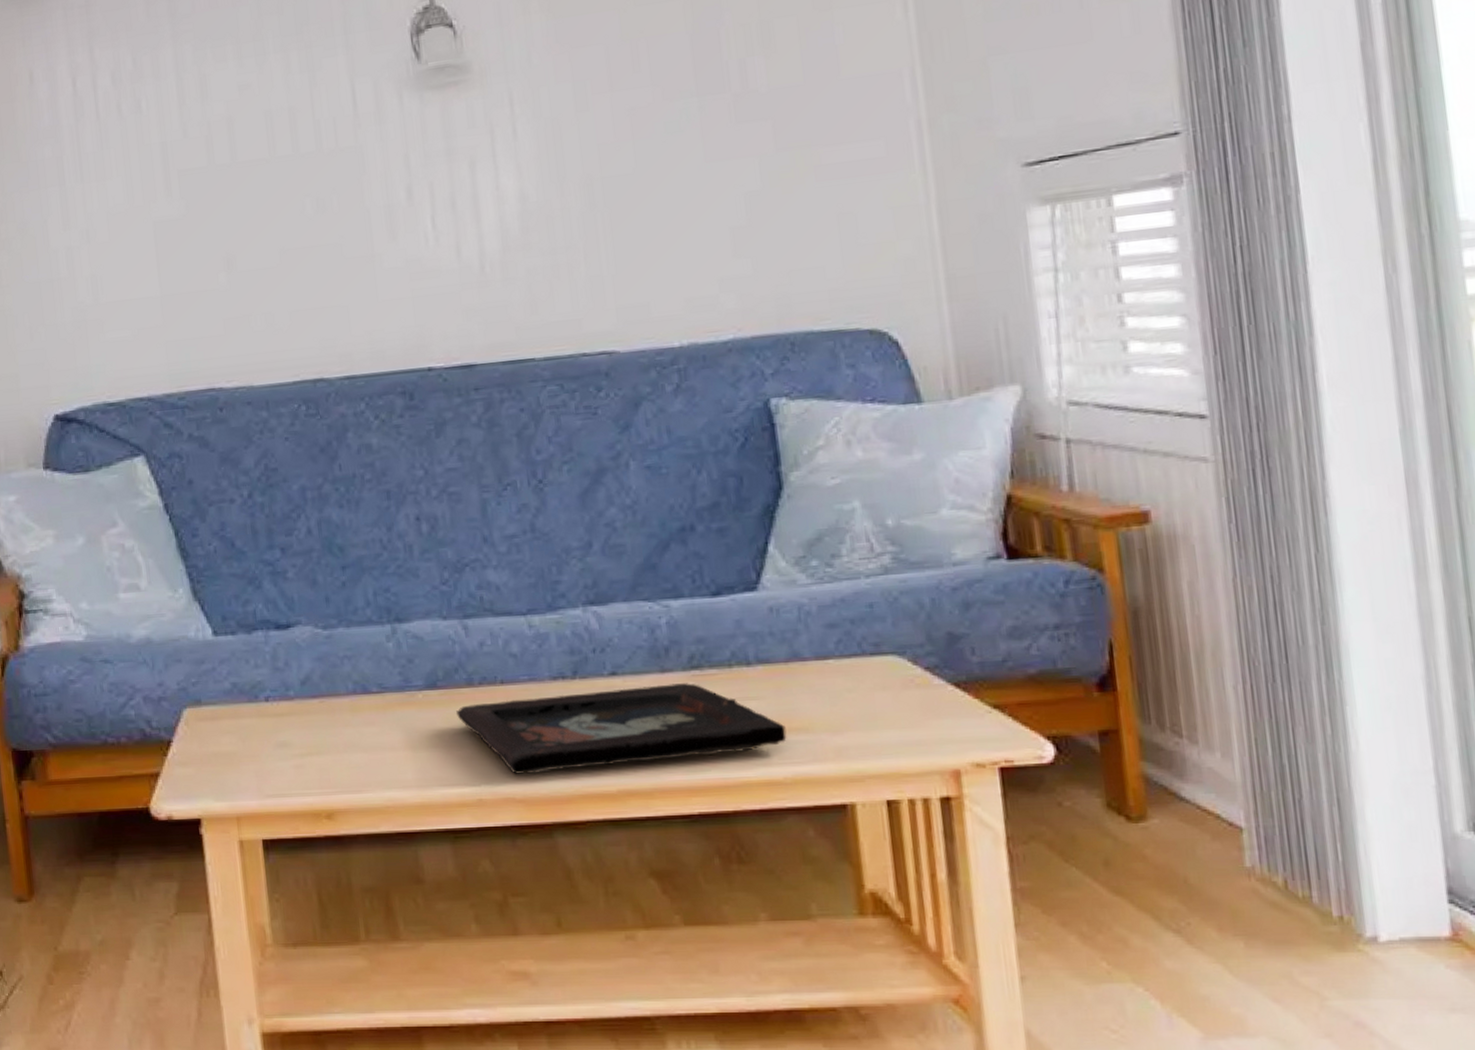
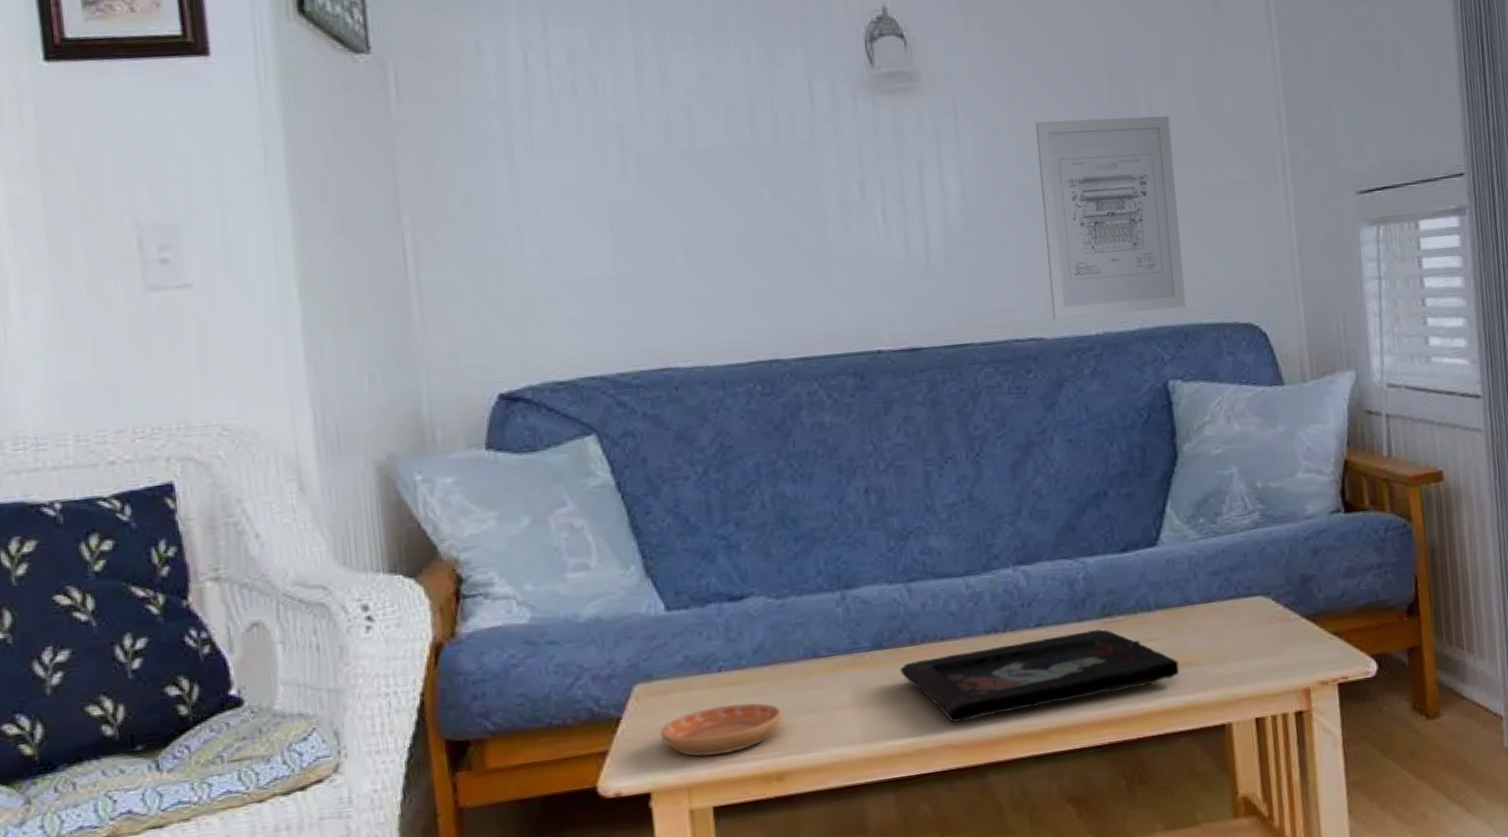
saucer: none [210,735,331,788] -> present [660,703,782,757]
wall art: none [604,89,793,330] -> present [1035,116,1186,319]

